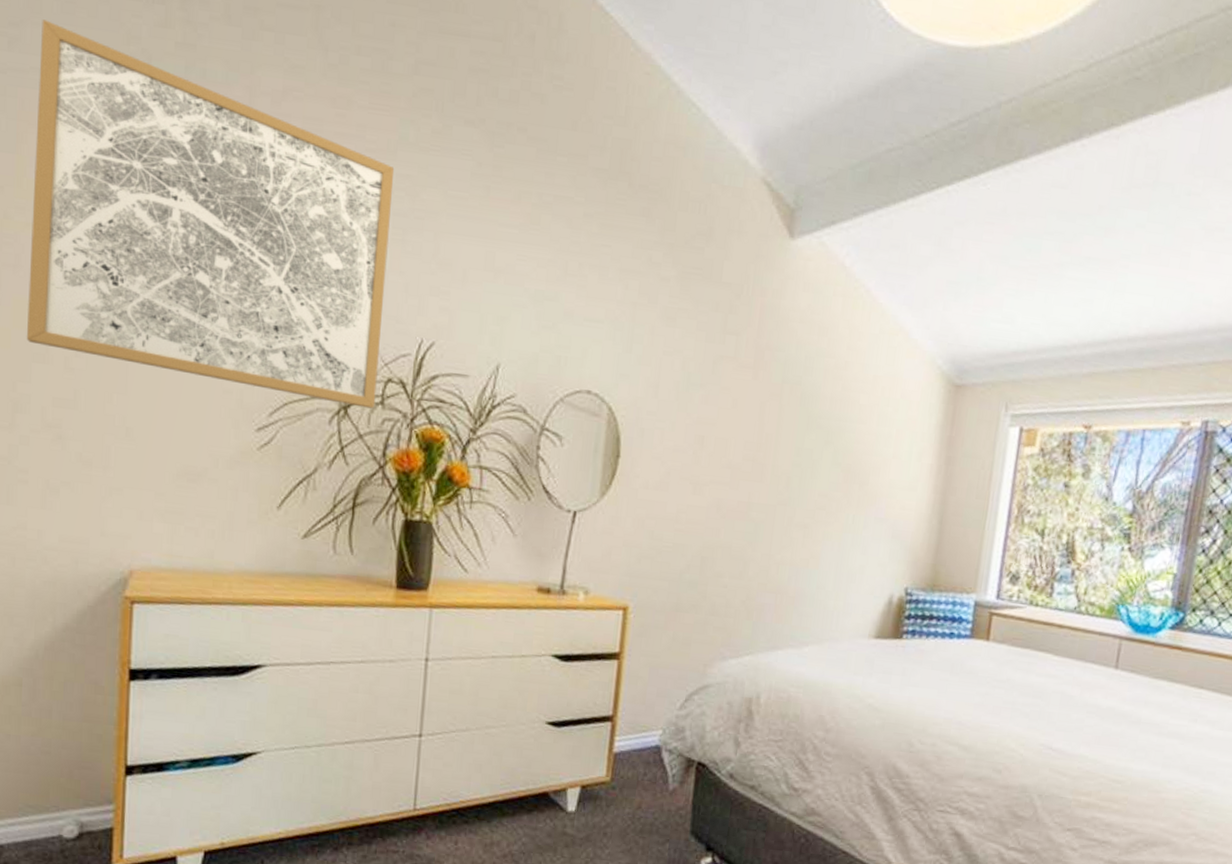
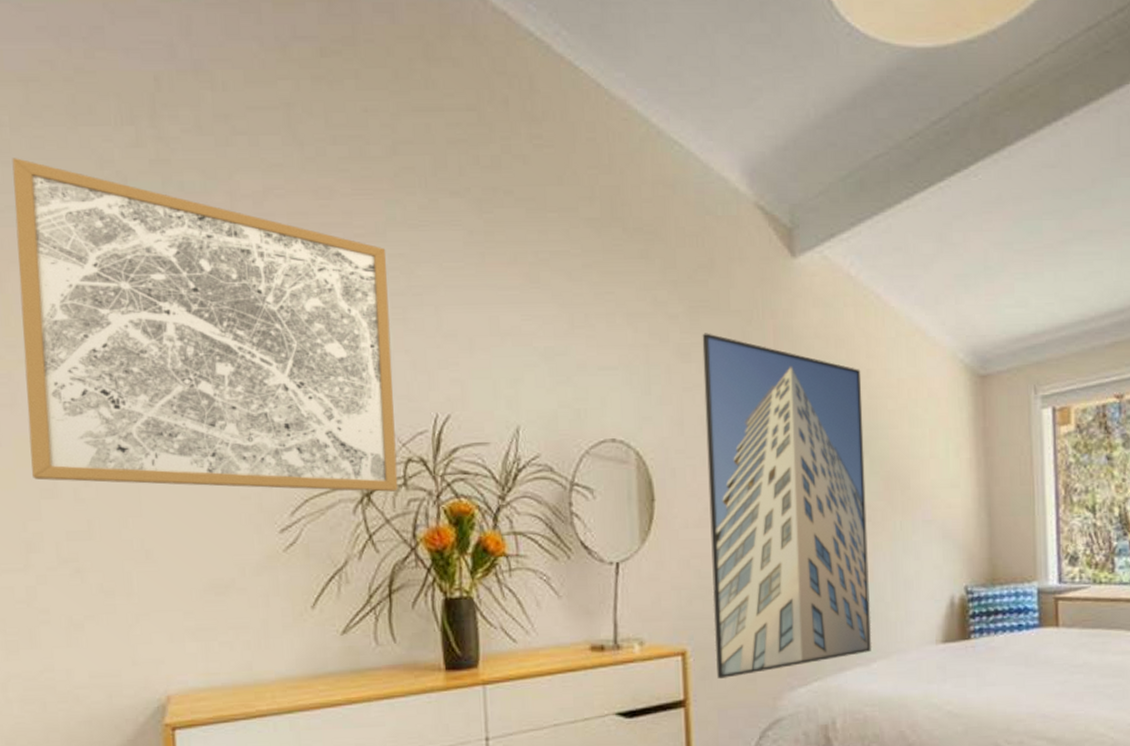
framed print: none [654,300,840,639] -> present [702,333,872,679]

